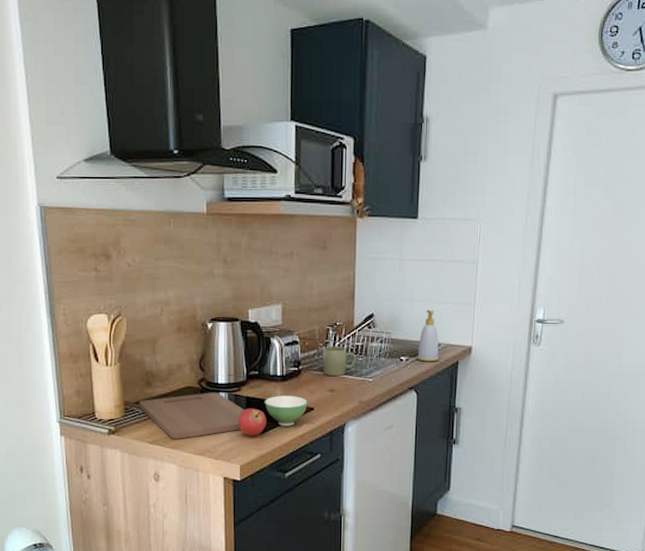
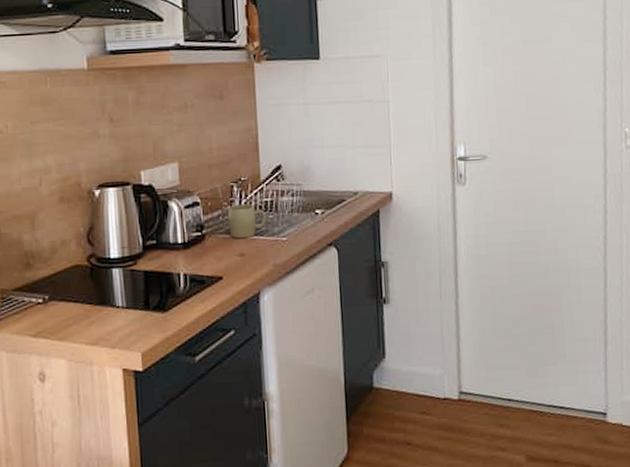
cutting board: present [139,392,245,439] -> none [17,268,143,329]
fruit: present [238,408,267,436] -> none [136,283,170,317]
bowl: present [264,396,309,426] -> none [165,265,217,302]
soap bottle: present [417,309,439,362] -> none [333,155,358,214]

